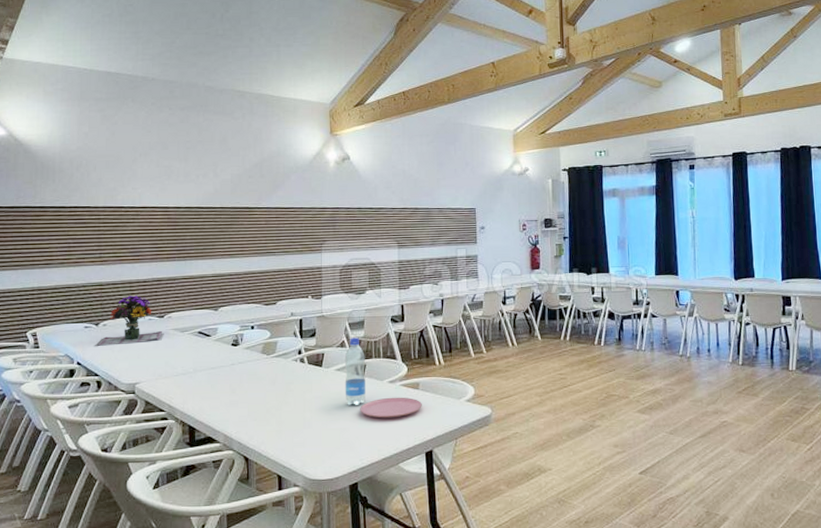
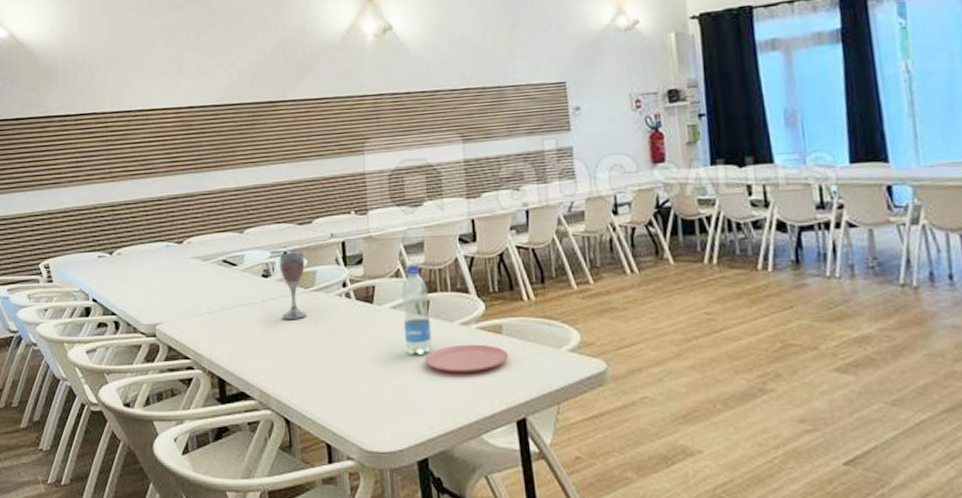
flower arrangement: present [94,294,164,347] -> none [109,216,184,281]
cup: none [247,326,269,379] -> present [279,252,307,319]

